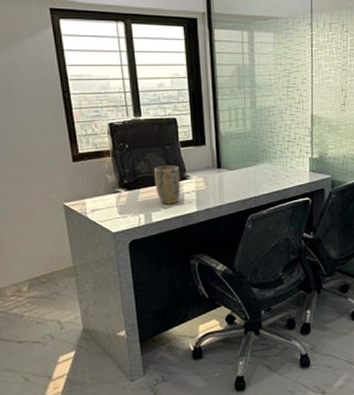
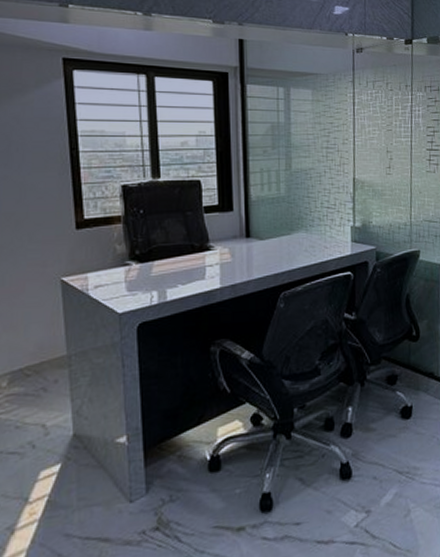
plant pot: present [153,165,181,205] -> none [171,234,203,280]

